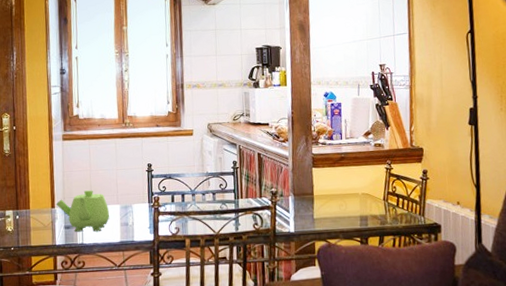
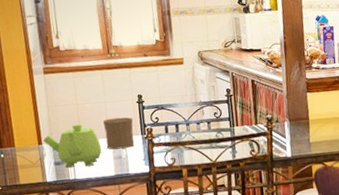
cup: none [113,184,142,216] -> present [103,117,135,150]

